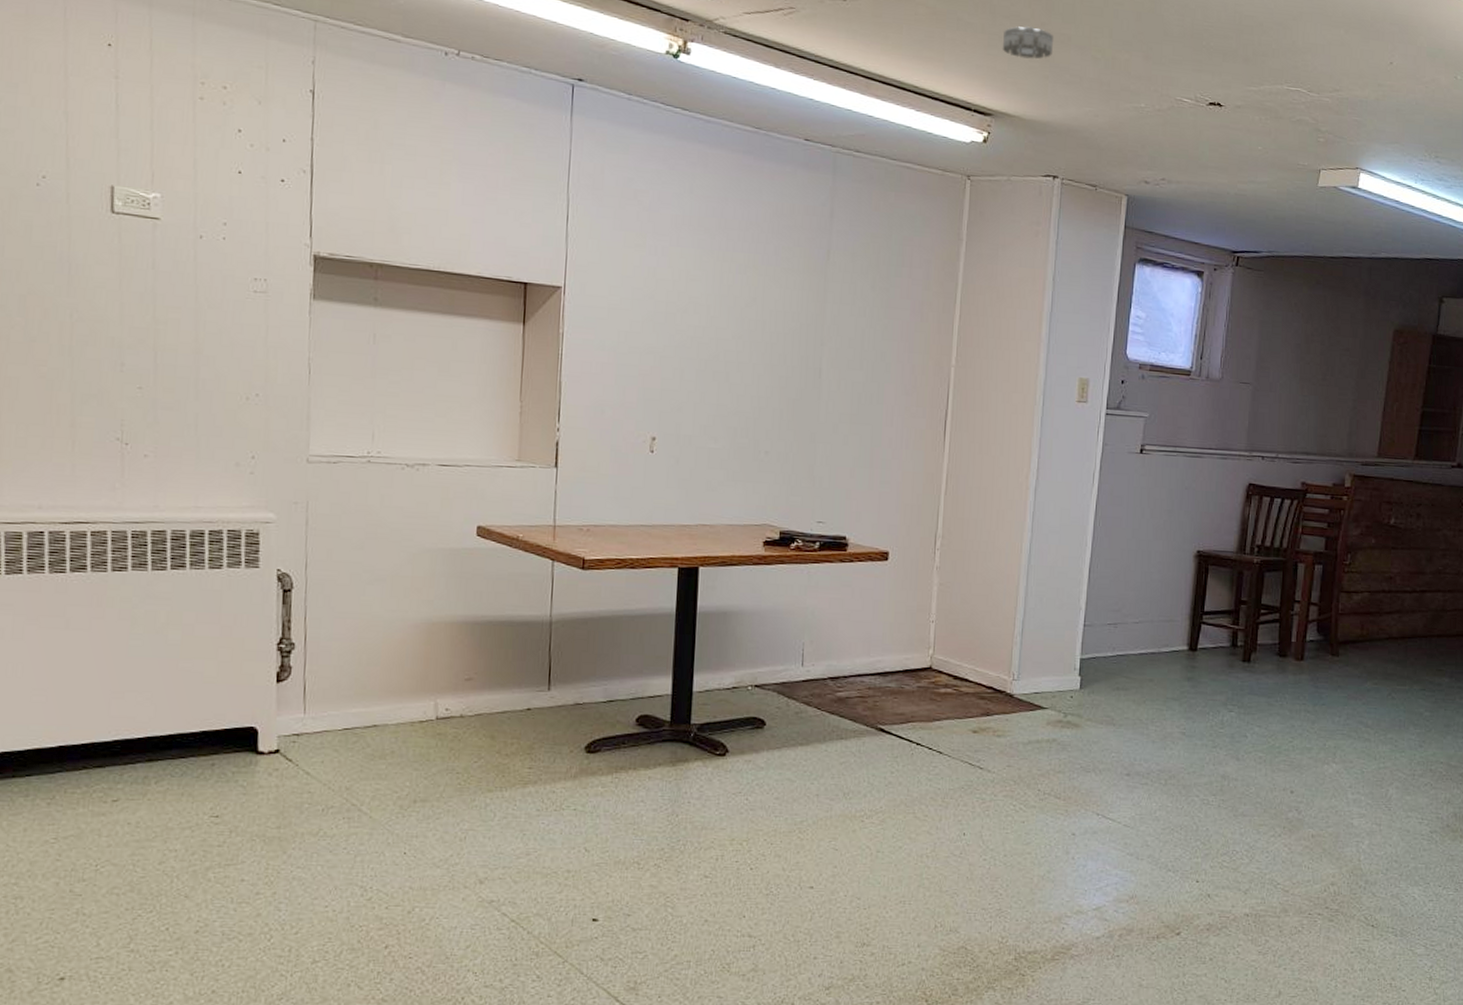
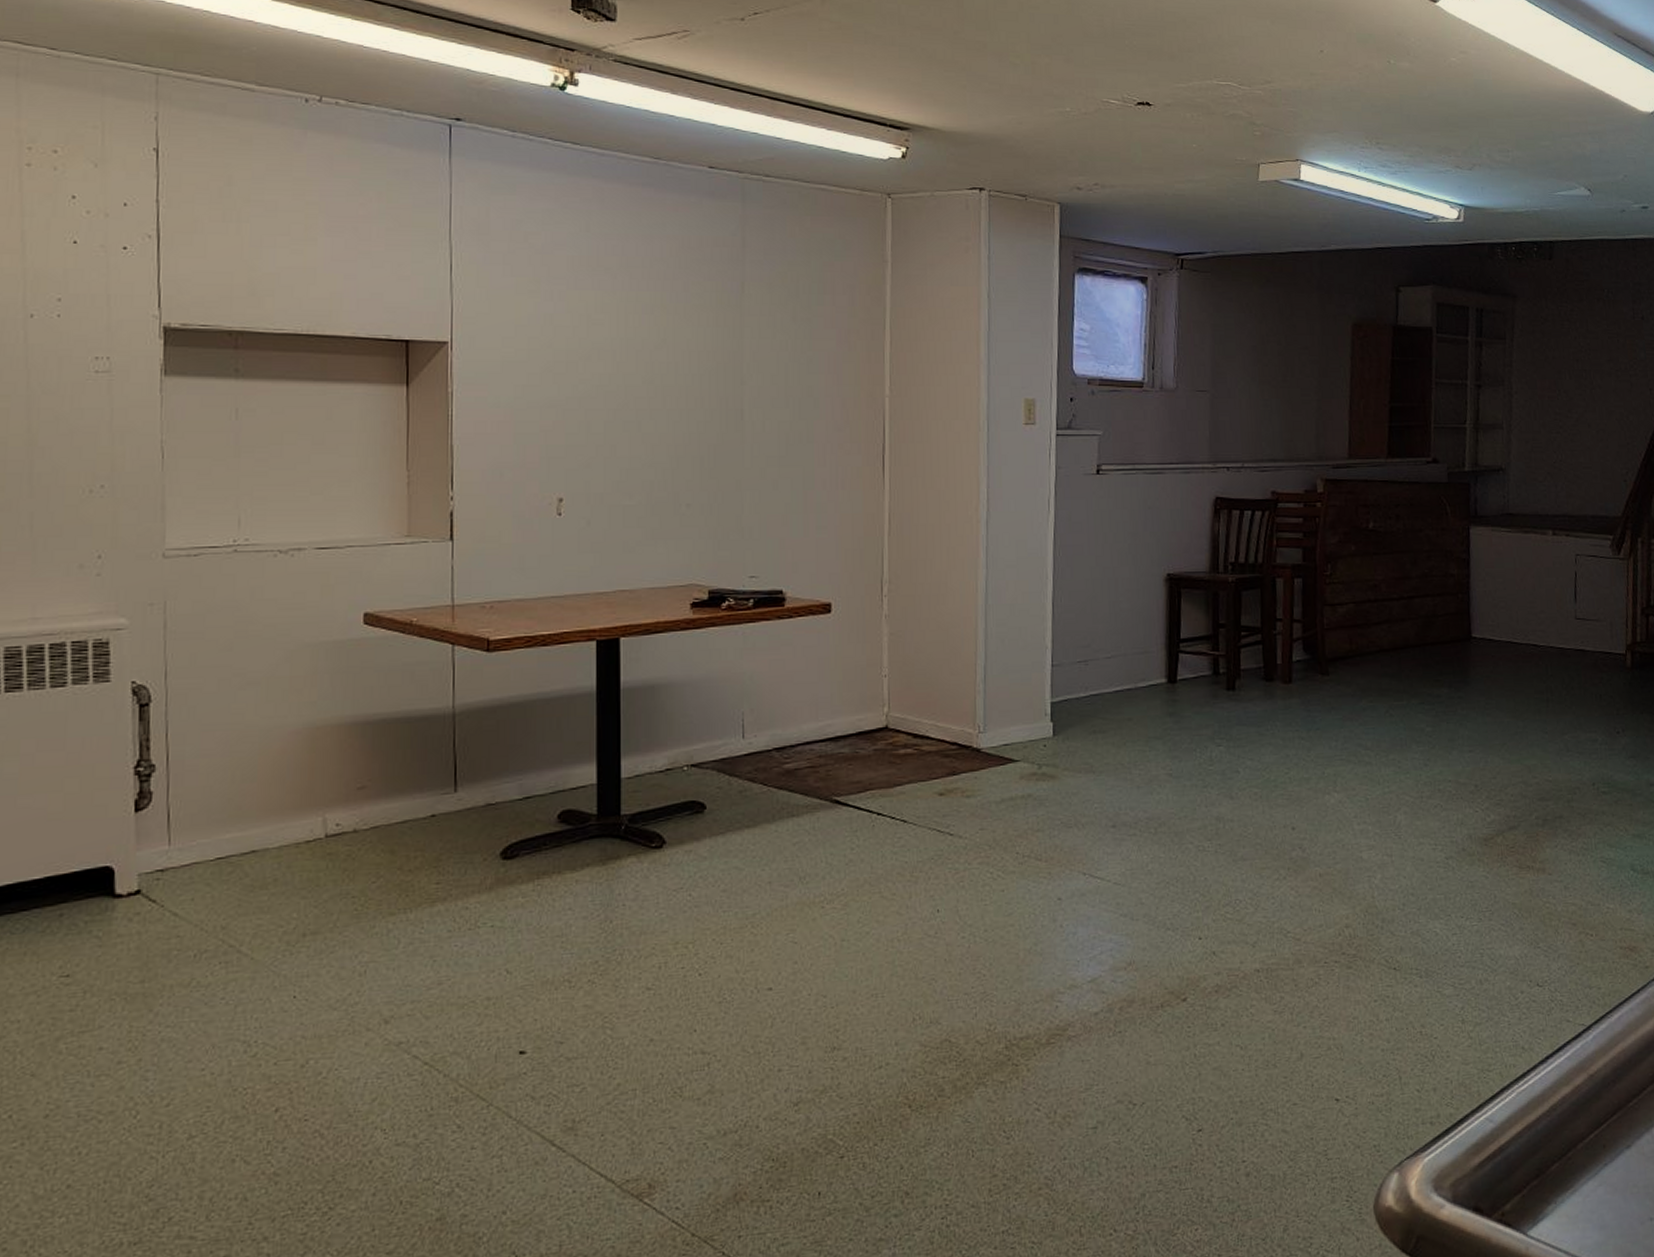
smoke detector: present [1002,26,1054,60] -> none [914,35,969,69]

